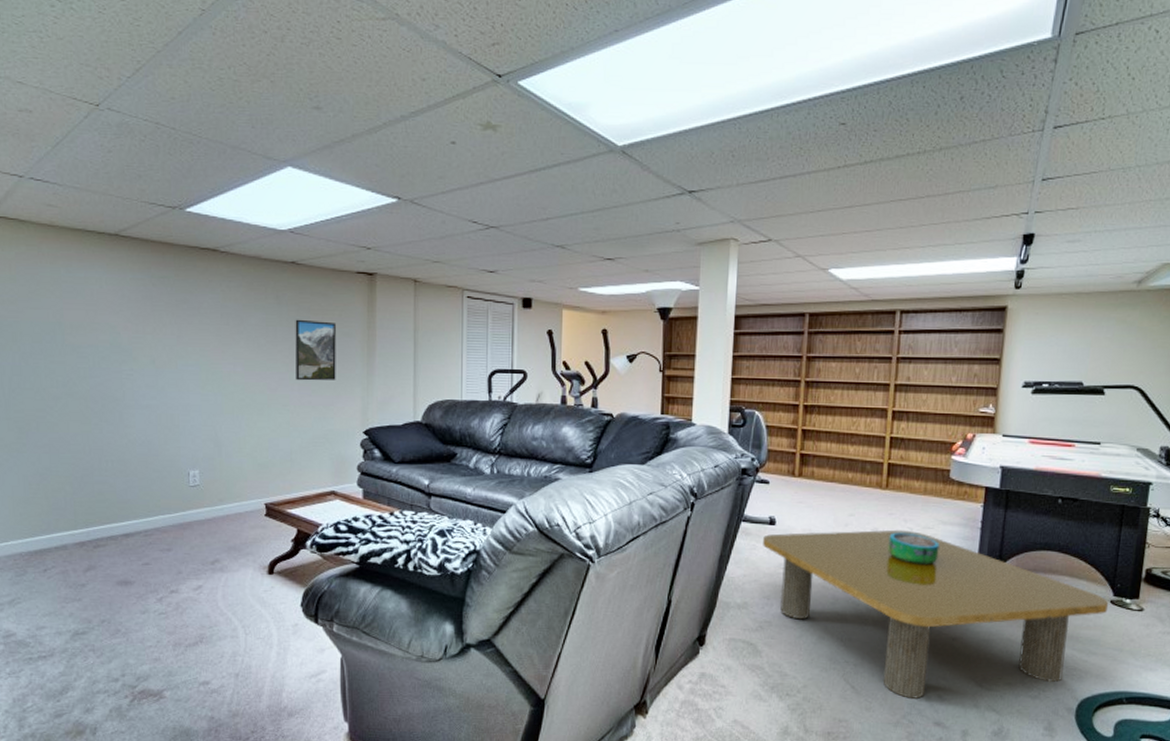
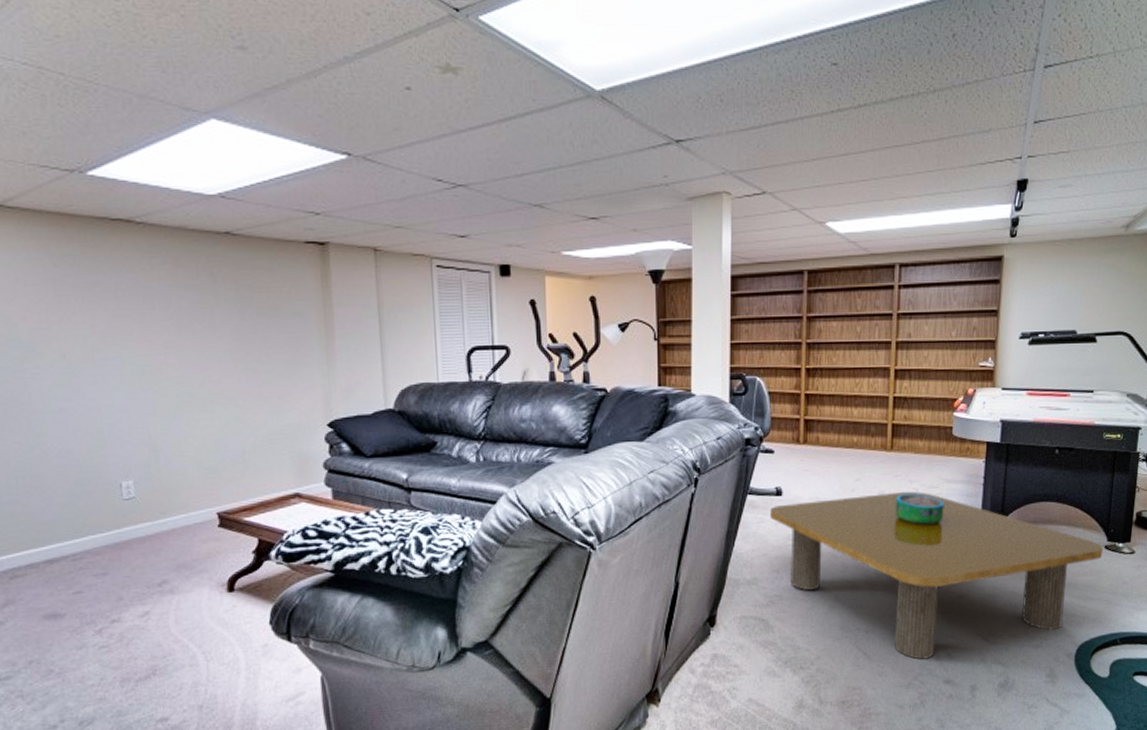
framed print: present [295,319,336,381] -> none [235,299,291,370]

